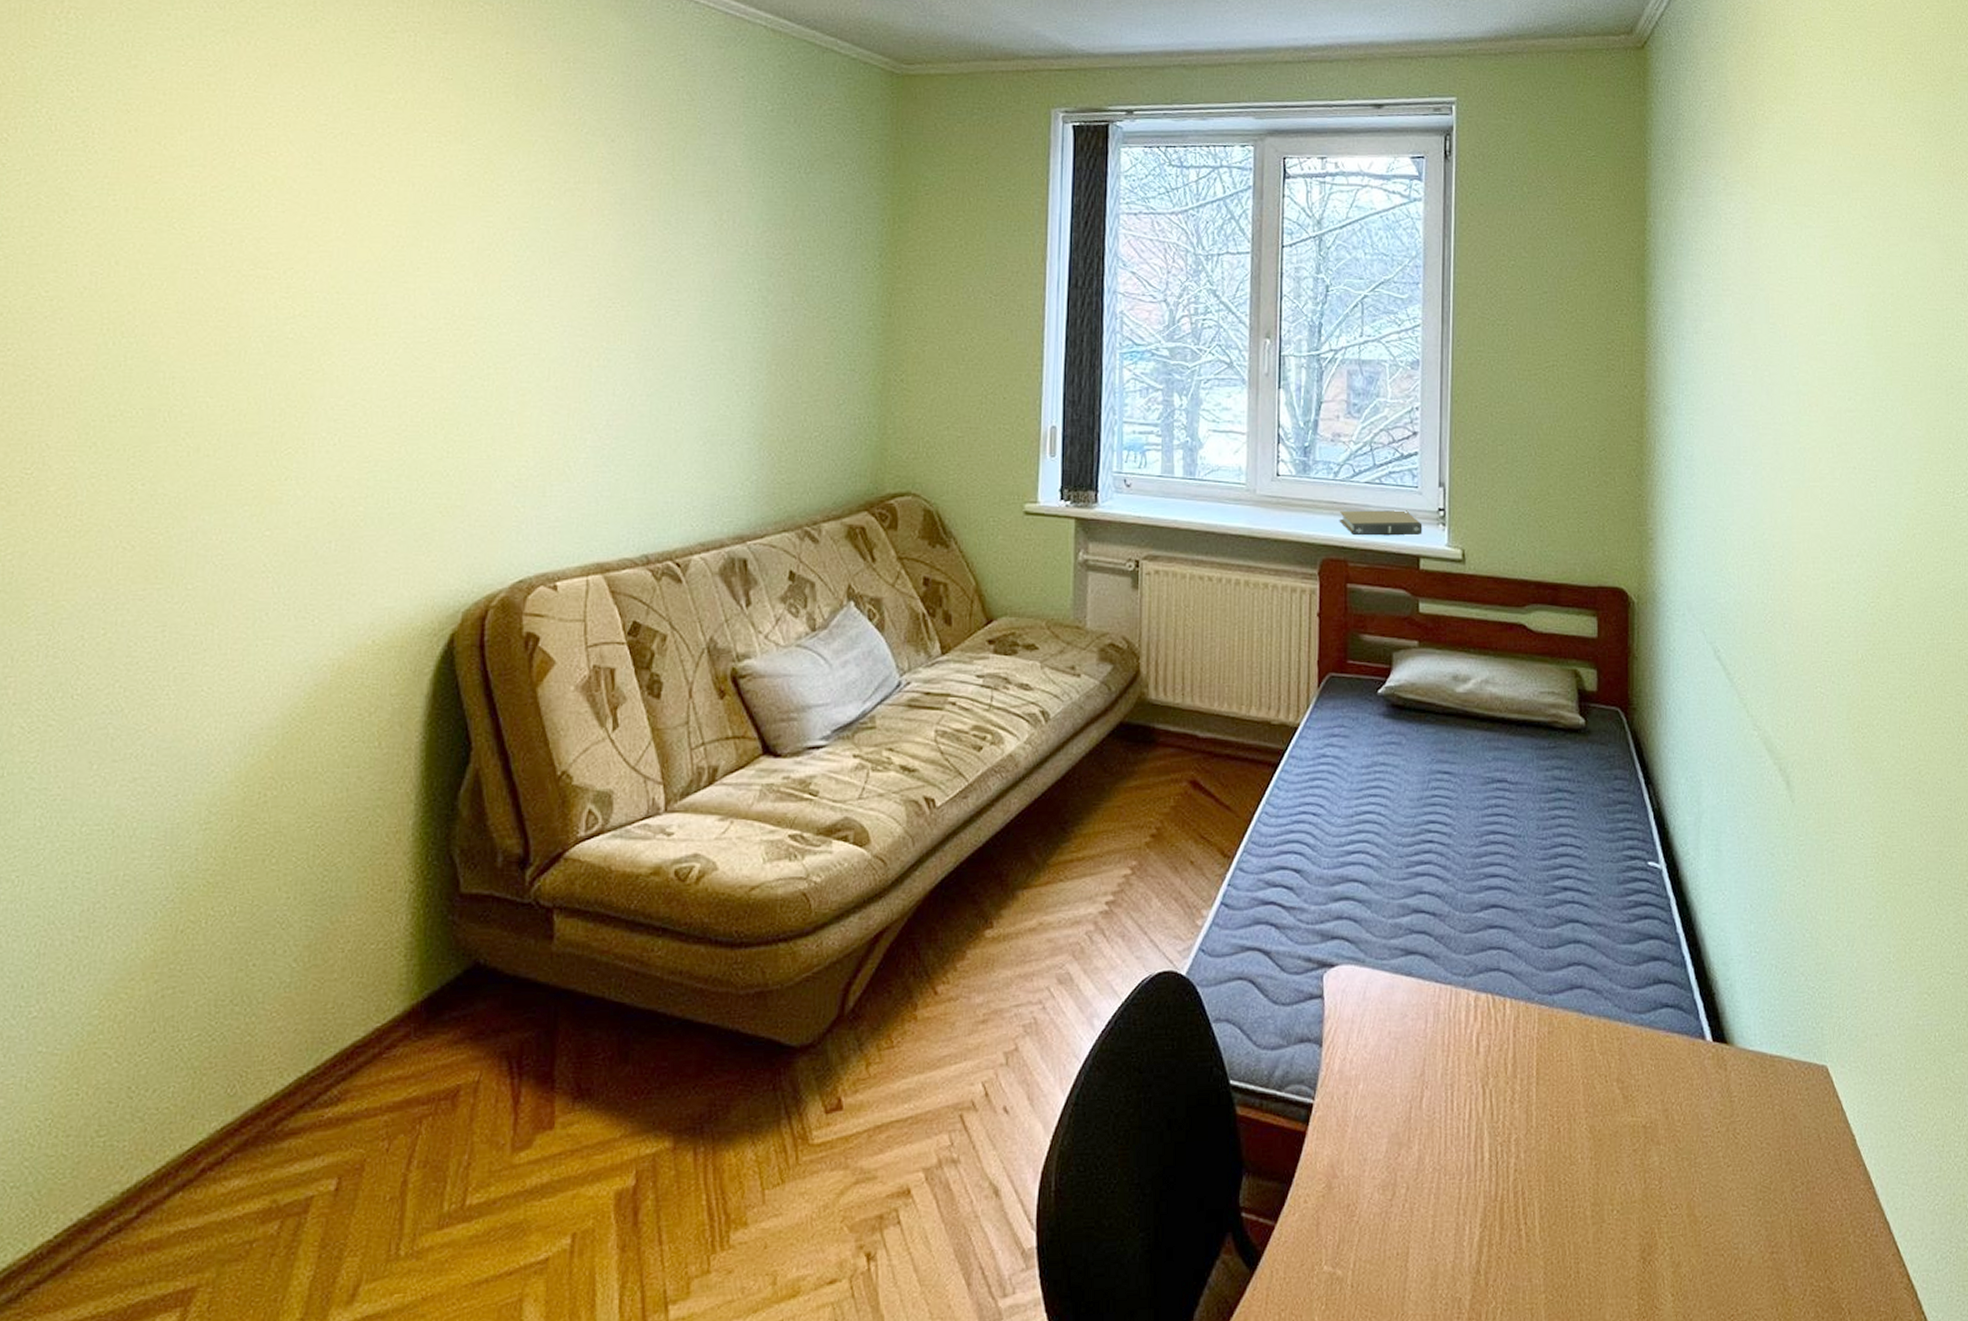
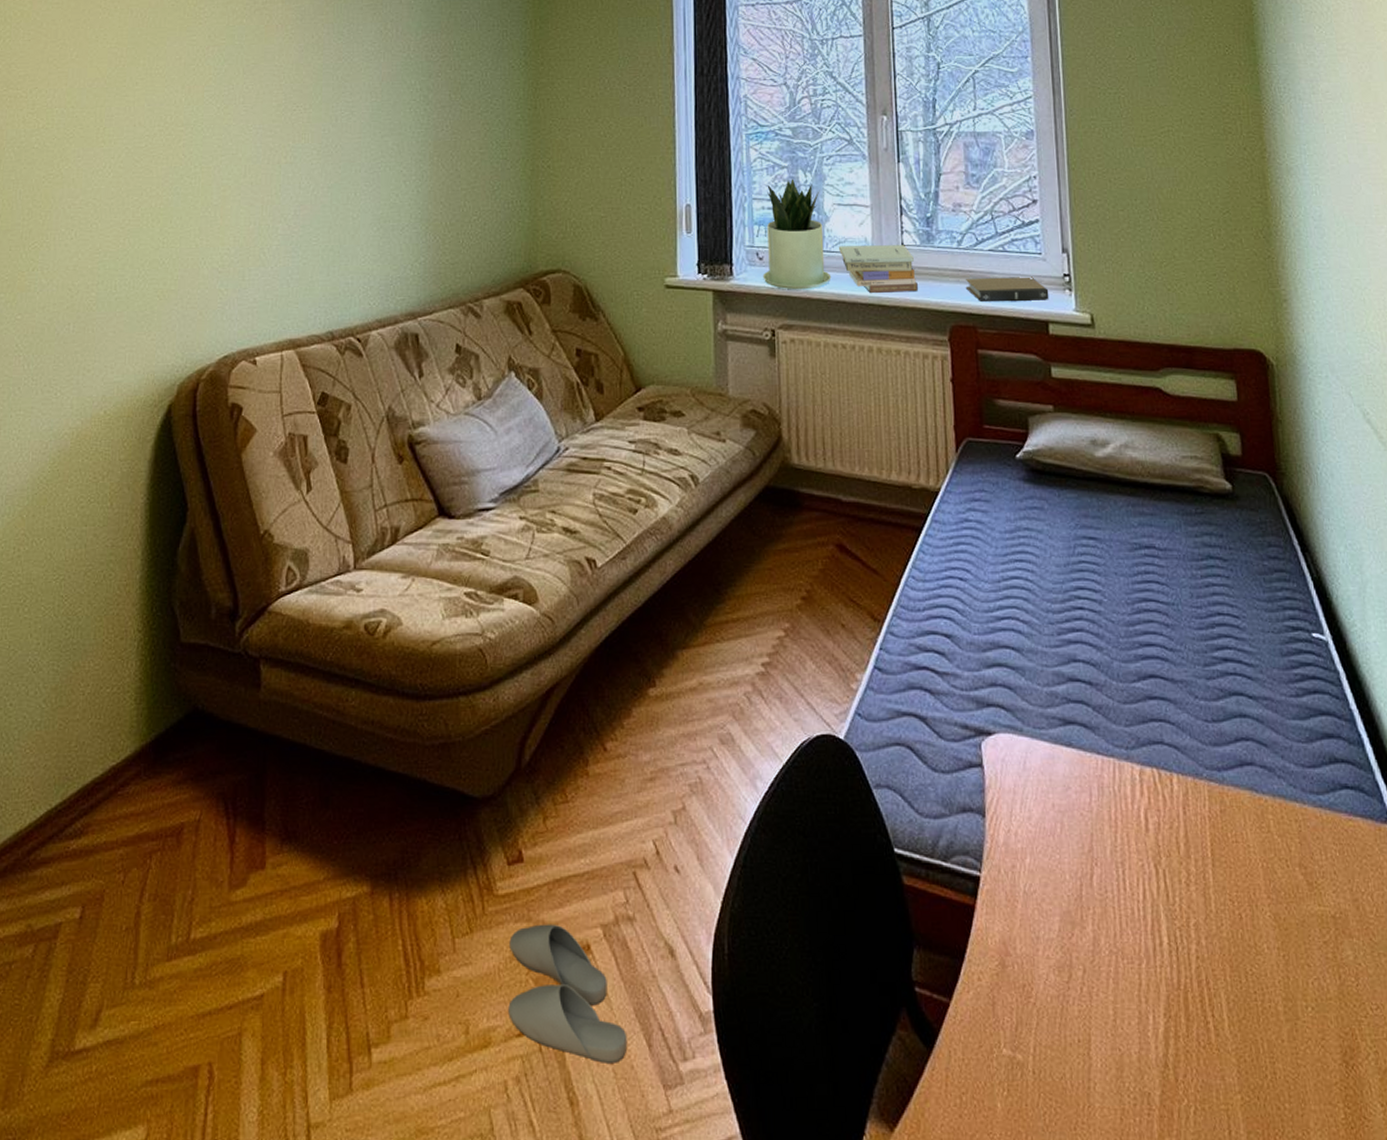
slippers: none [820,1170,946,1305] -> present [508,924,628,1063]
planter: none [1129,402,1202,519] -> present [763,178,832,290]
books: none [1212,474,1290,525] -> present [839,245,918,294]

